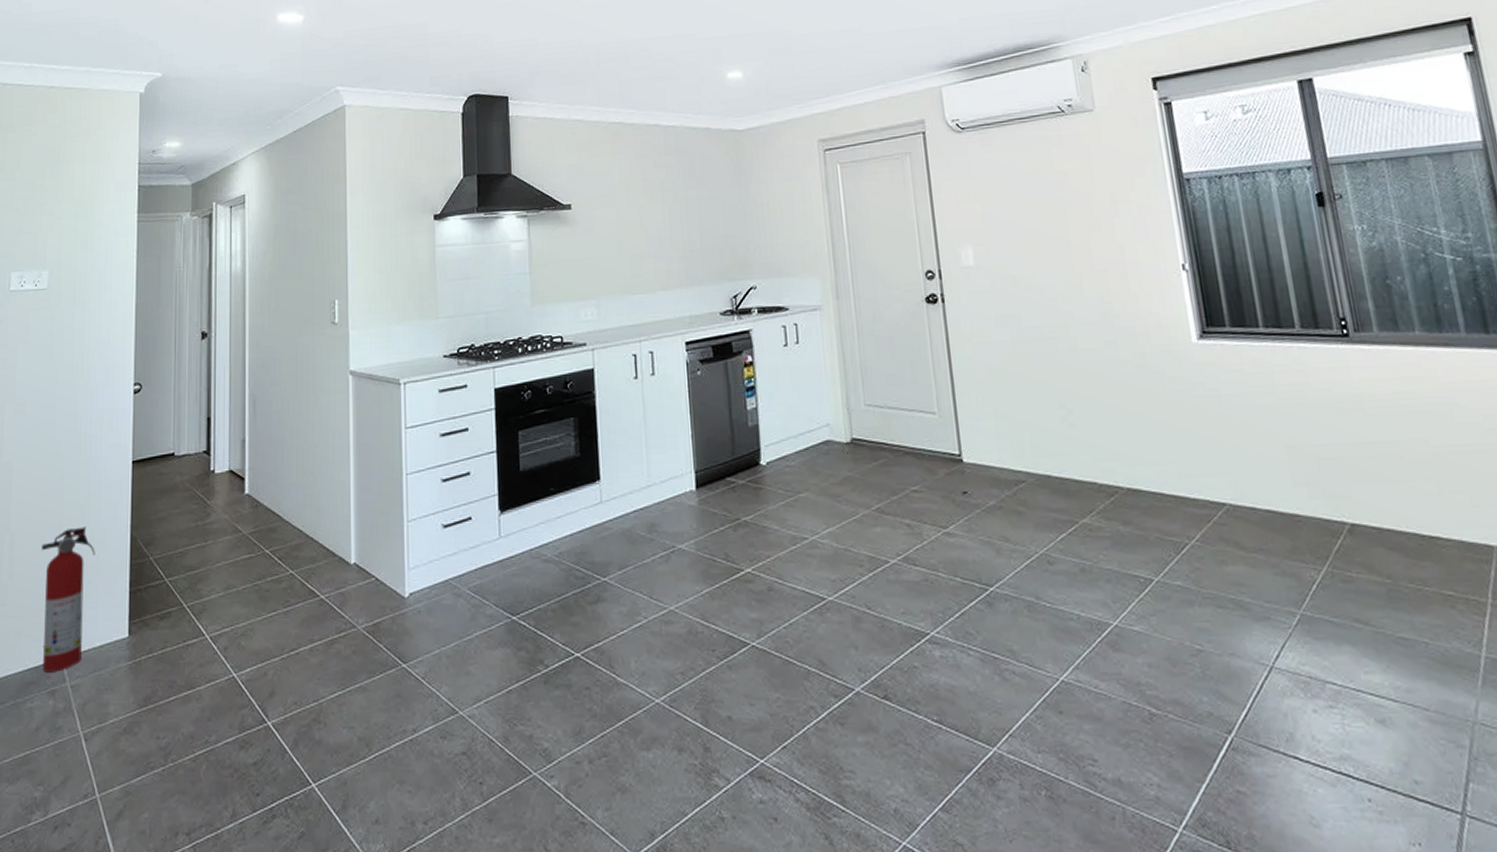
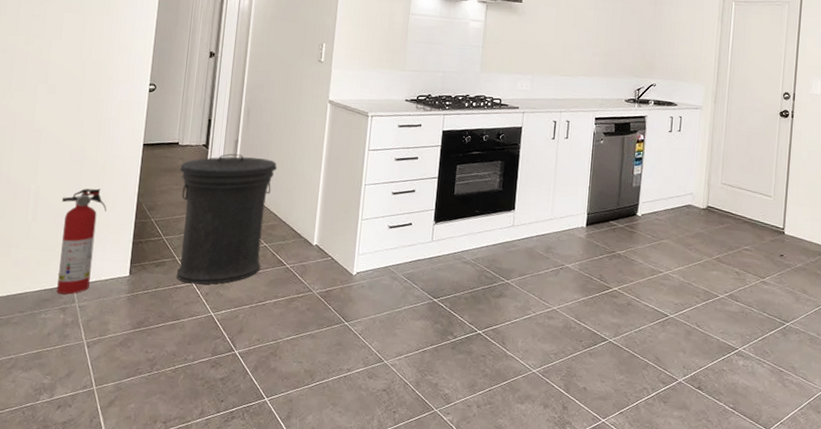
trash can: none [178,457,297,637] -> present [176,153,278,285]

